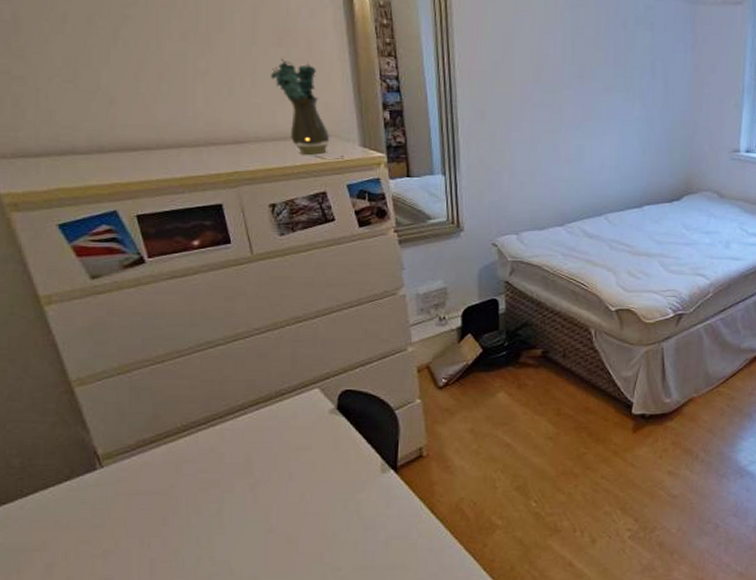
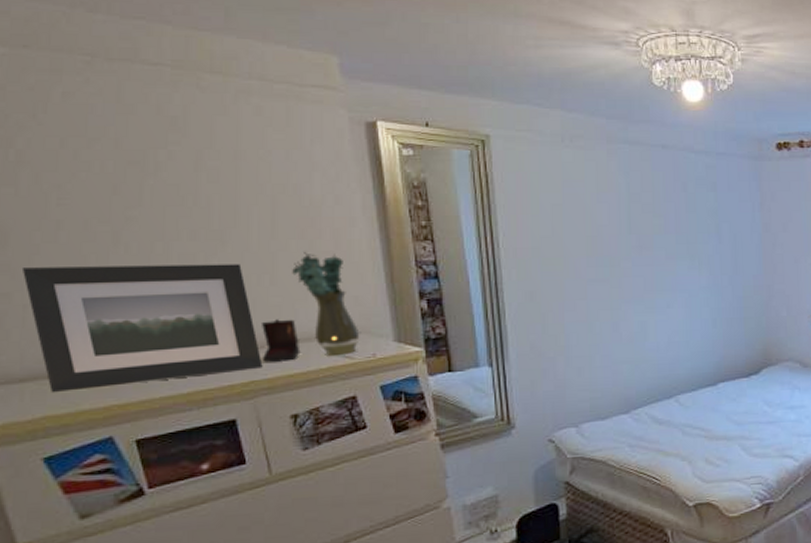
picture frame: none [33,54,245,169] -> present [21,264,263,393]
jewelry box: none [244,118,278,156] -> present [262,319,301,362]

